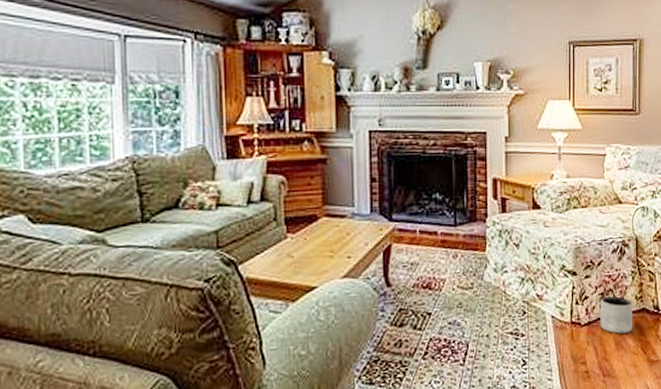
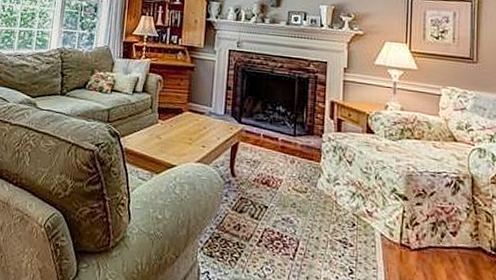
planter: present [600,296,633,334] -> none [431,227,468,268]

